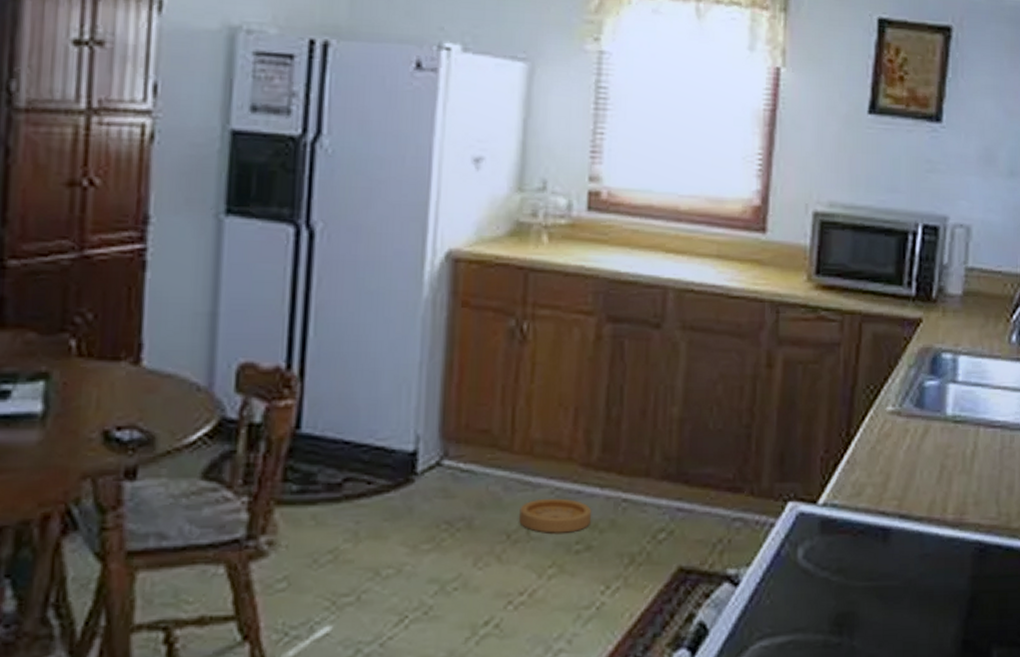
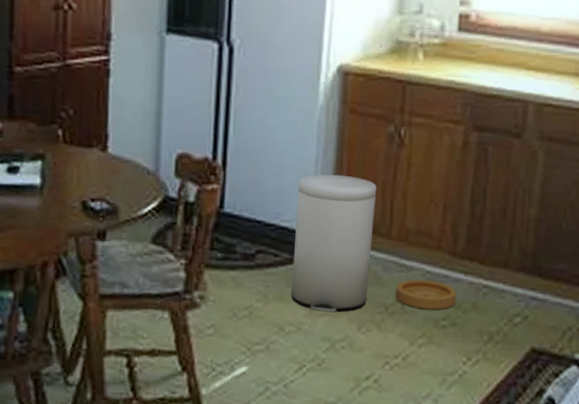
pedal bin: none [388,379,496,547] -> present [290,174,377,313]

